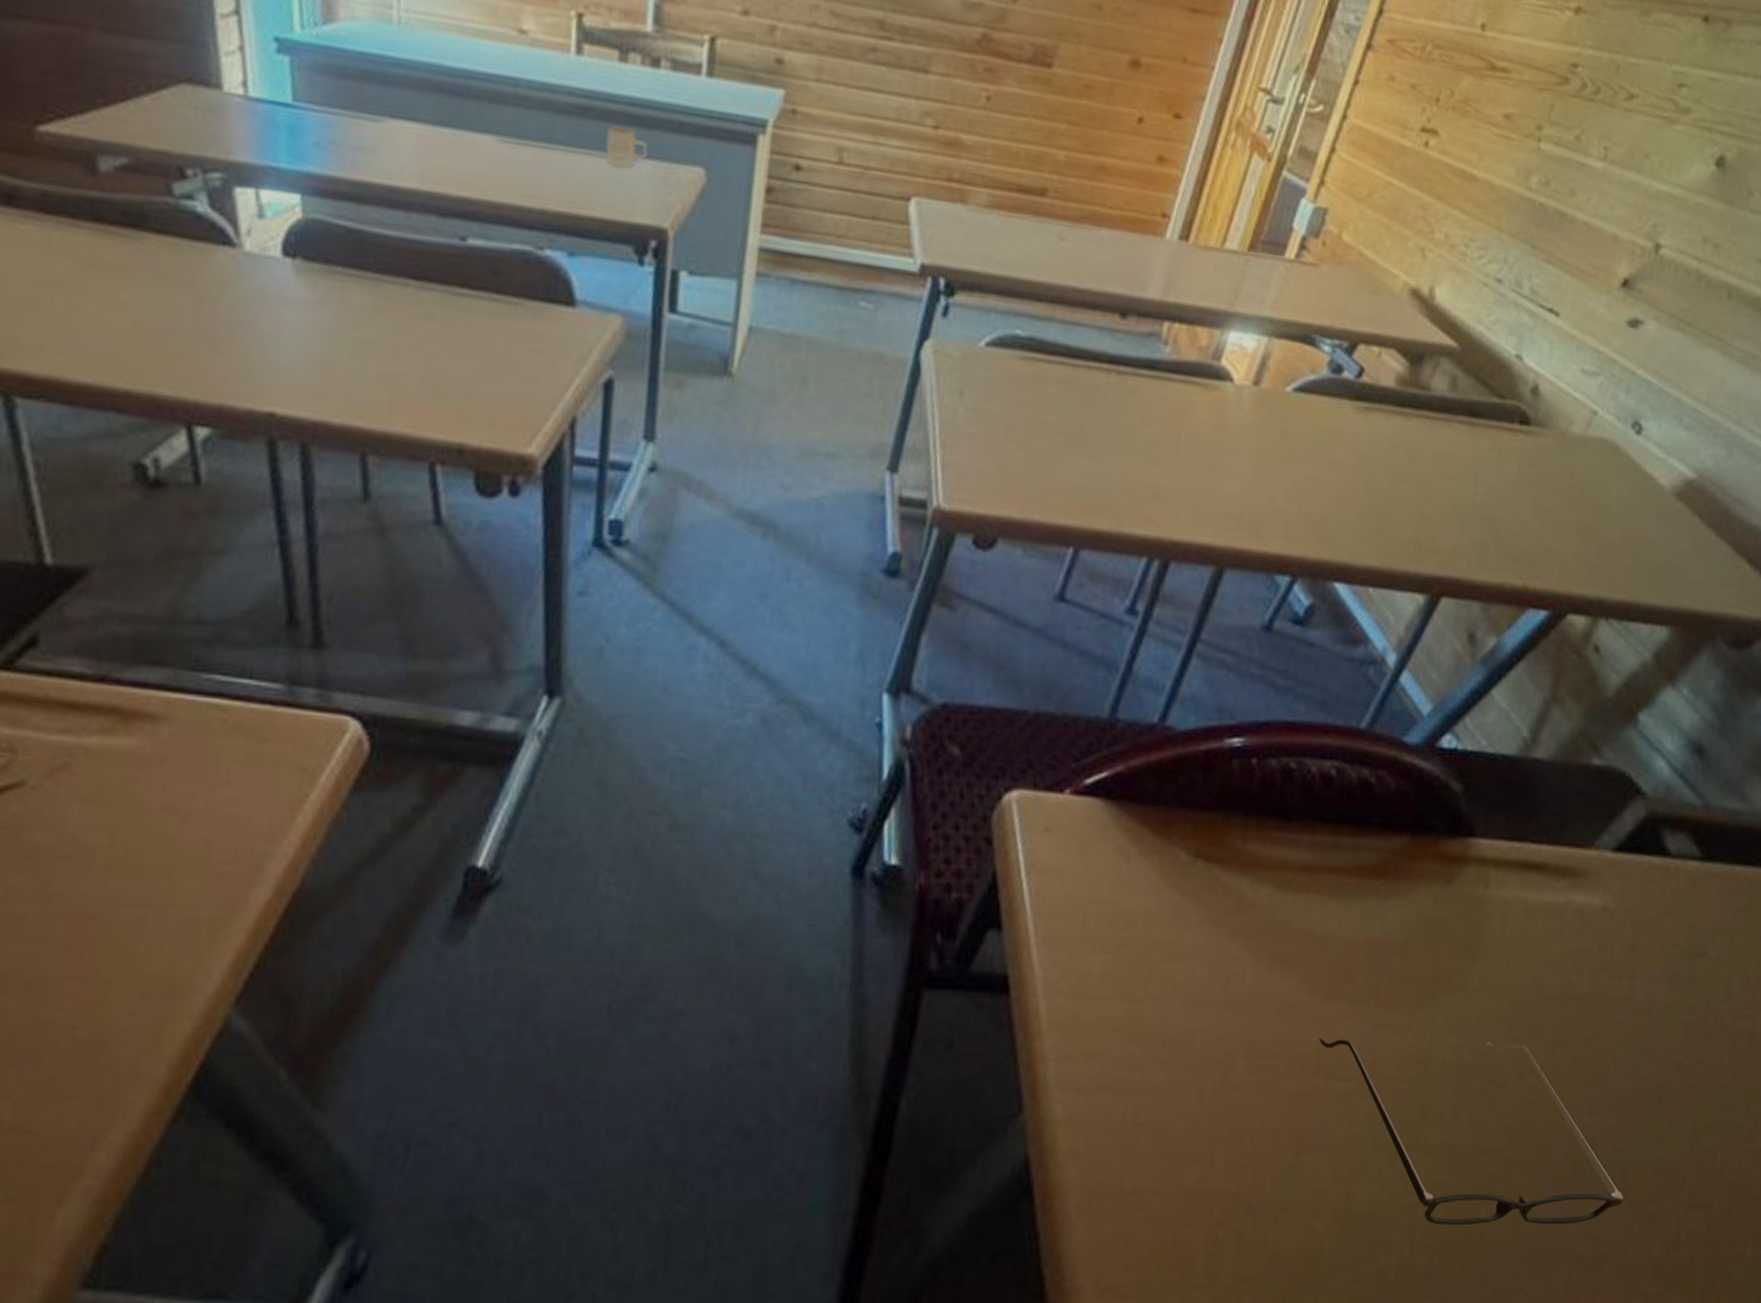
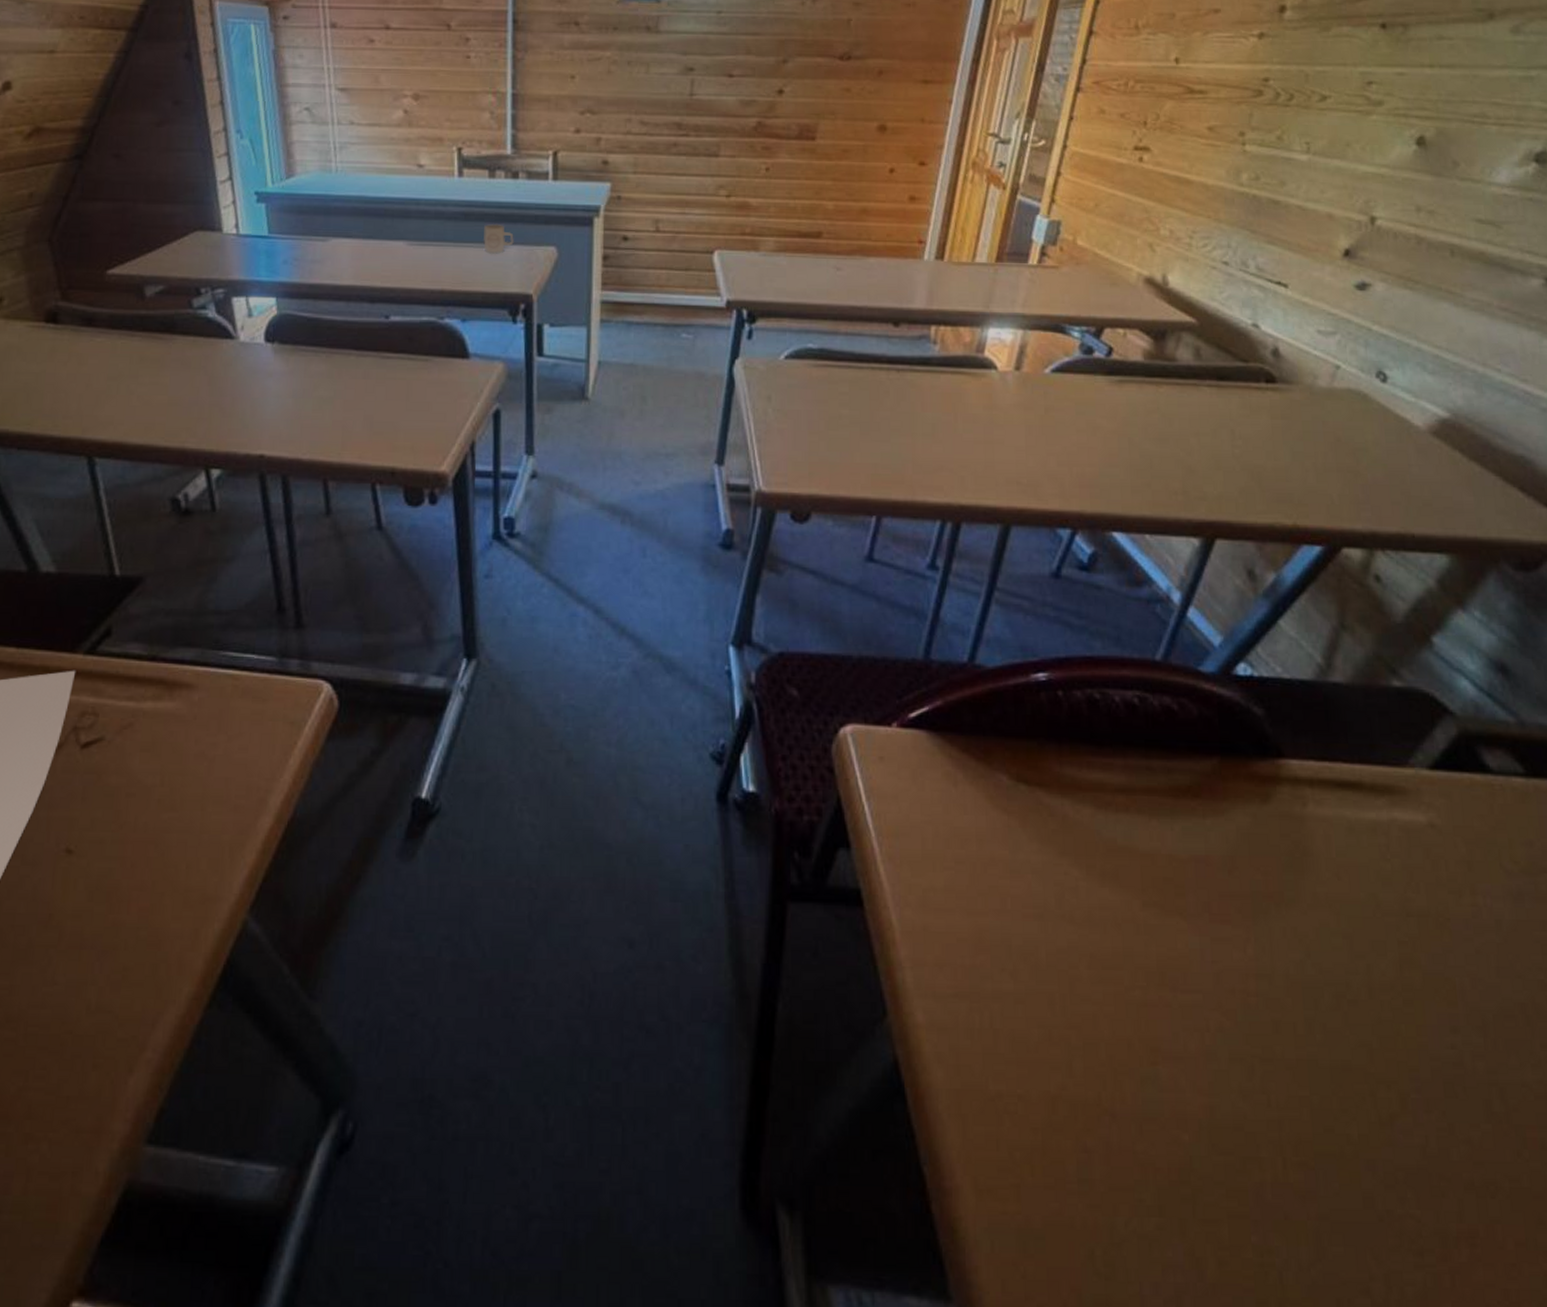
eyeglasses: present [1319,1038,1624,1226] -> none [1158,951,1507,1148]

